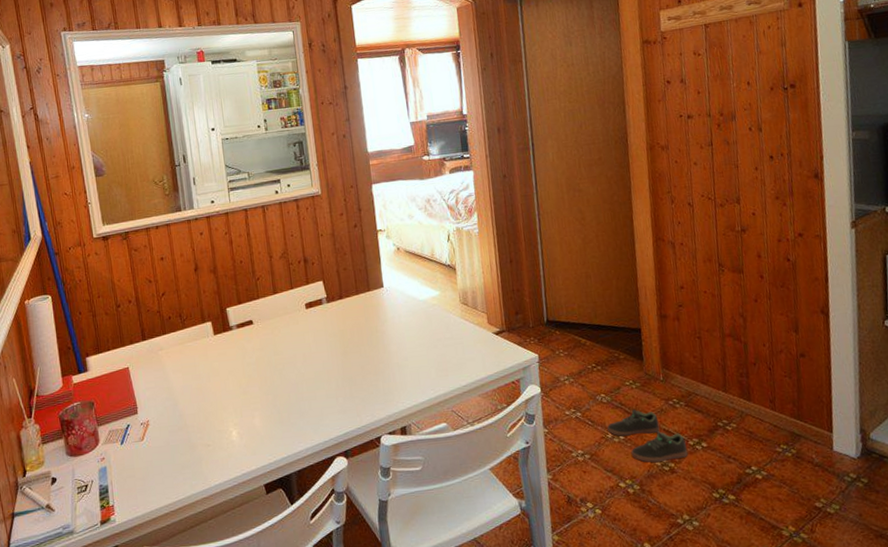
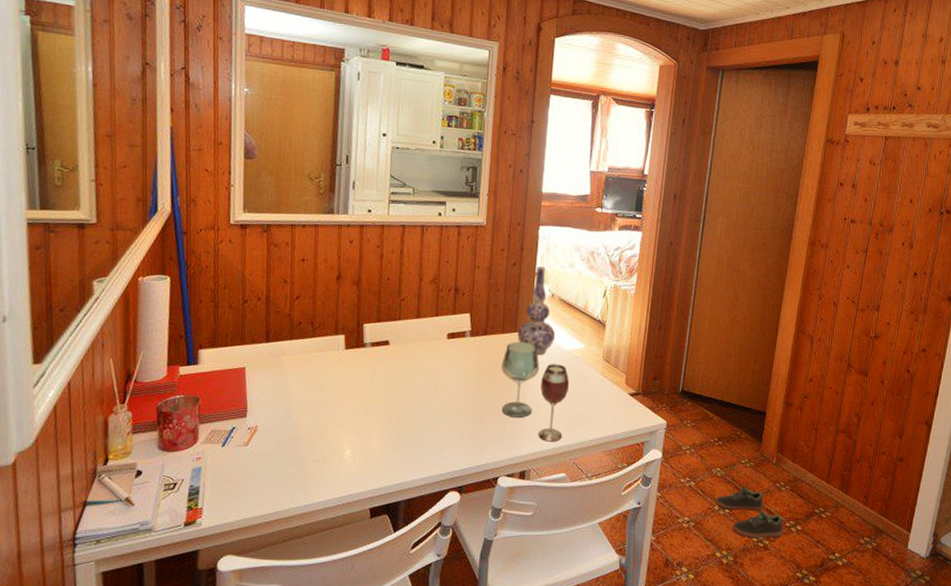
wine glass: none [361,298,401,375] -> present [501,341,540,418]
vase: none [371,223,409,310] -> present [517,266,556,356]
wineglass: none [403,315,436,394] -> present [538,364,569,442]

